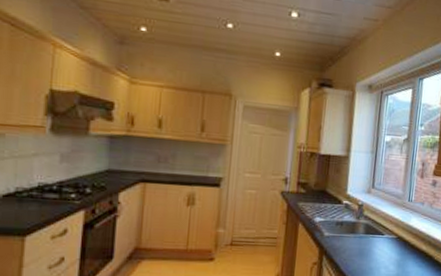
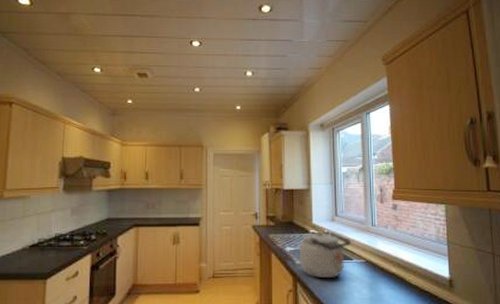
kettle: none [327,202,386,253] -> present [299,230,352,279]

